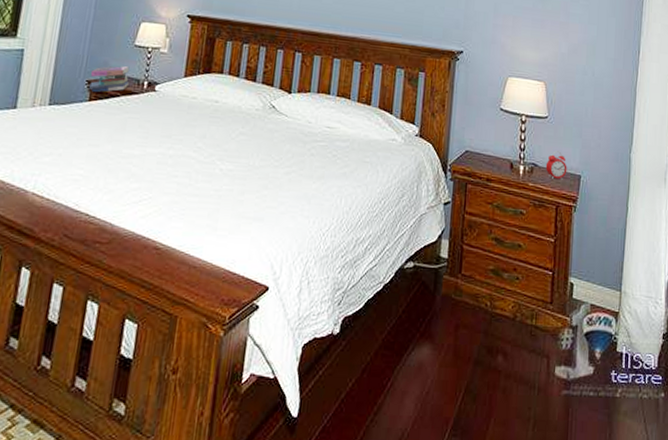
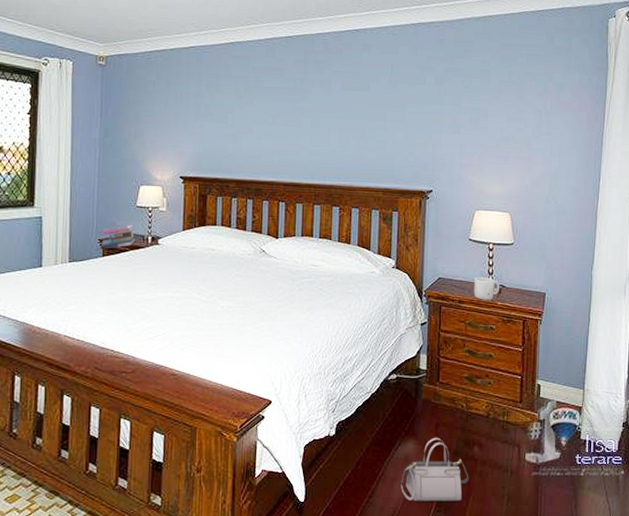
handbag: none [411,341,491,424] -> present [400,437,469,502]
mug: none [503,152,532,180] -> present [474,276,500,300]
alarm clock: present [545,151,567,180] -> none [512,273,533,298]

